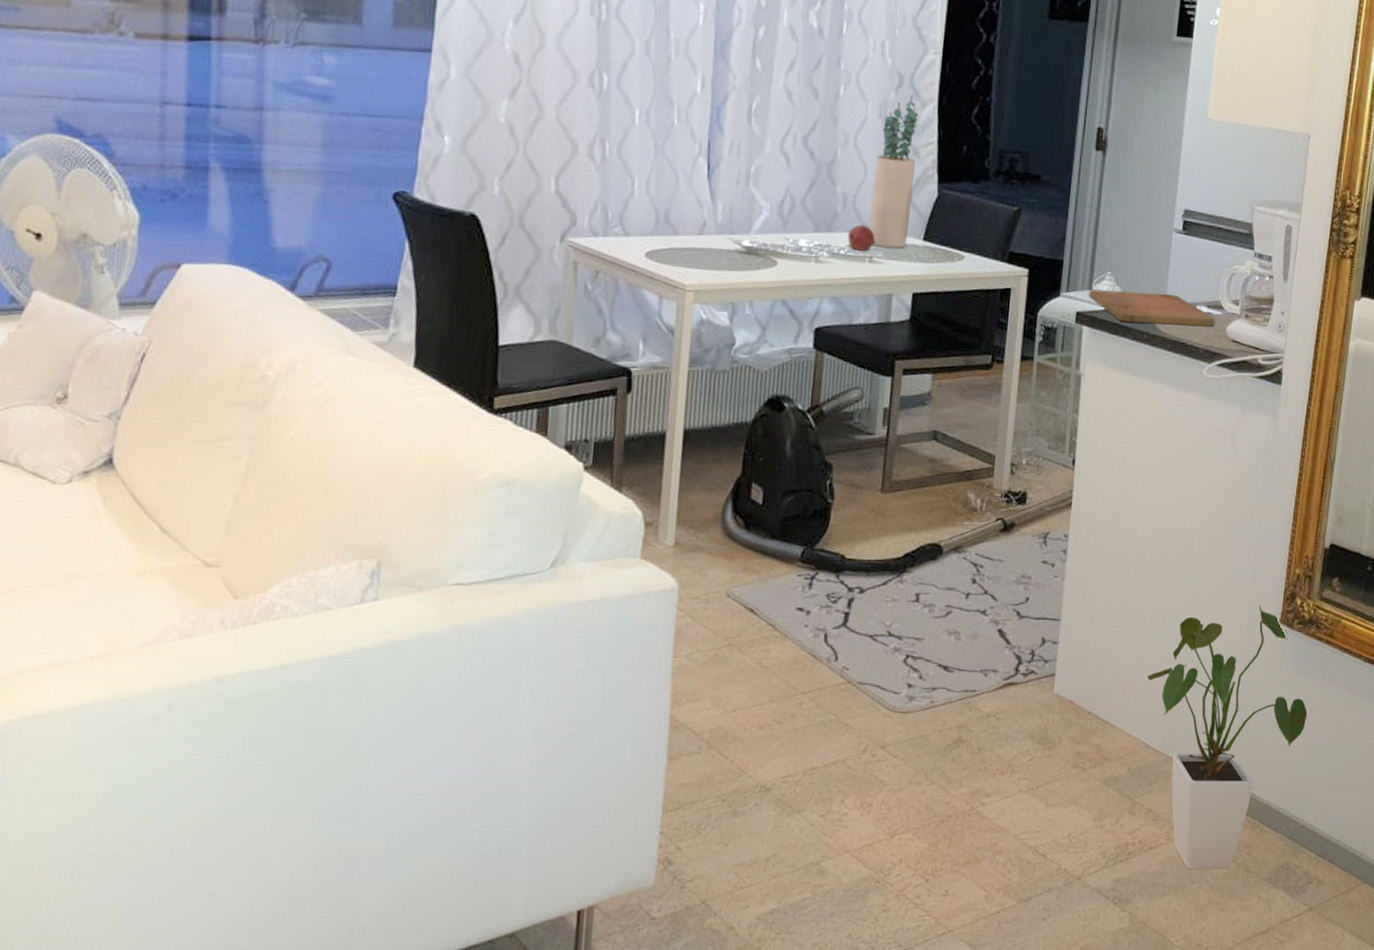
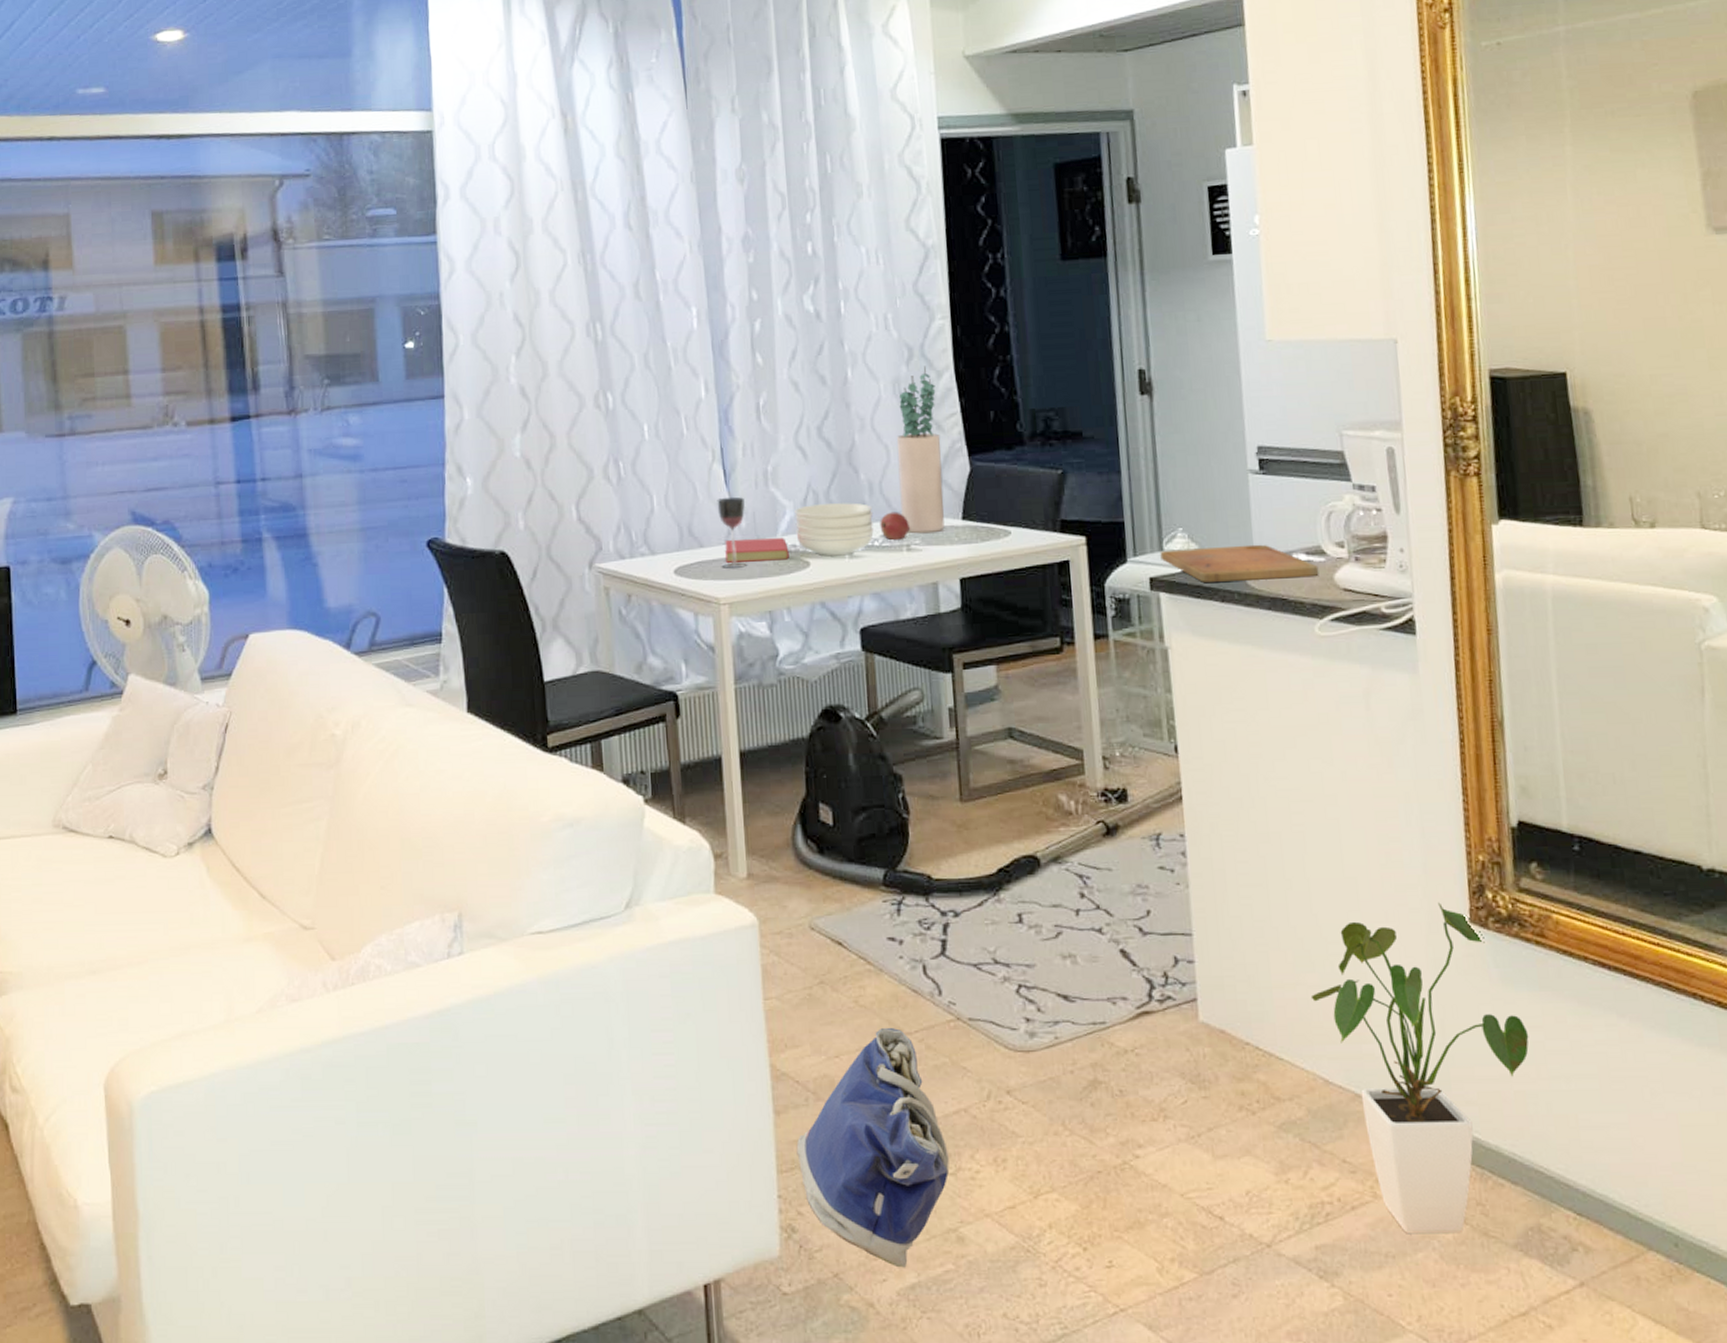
tote bag: none [683,688,822,896] -> present [796,1028,950,1268]
wineglass: none [693,191,725,259] -> present [717,497,748,568]
book: none [697,230,759,257] -> present [725,537,789,563]
bowl: none [768,208,843,260] -> present [794,503,874,557]

